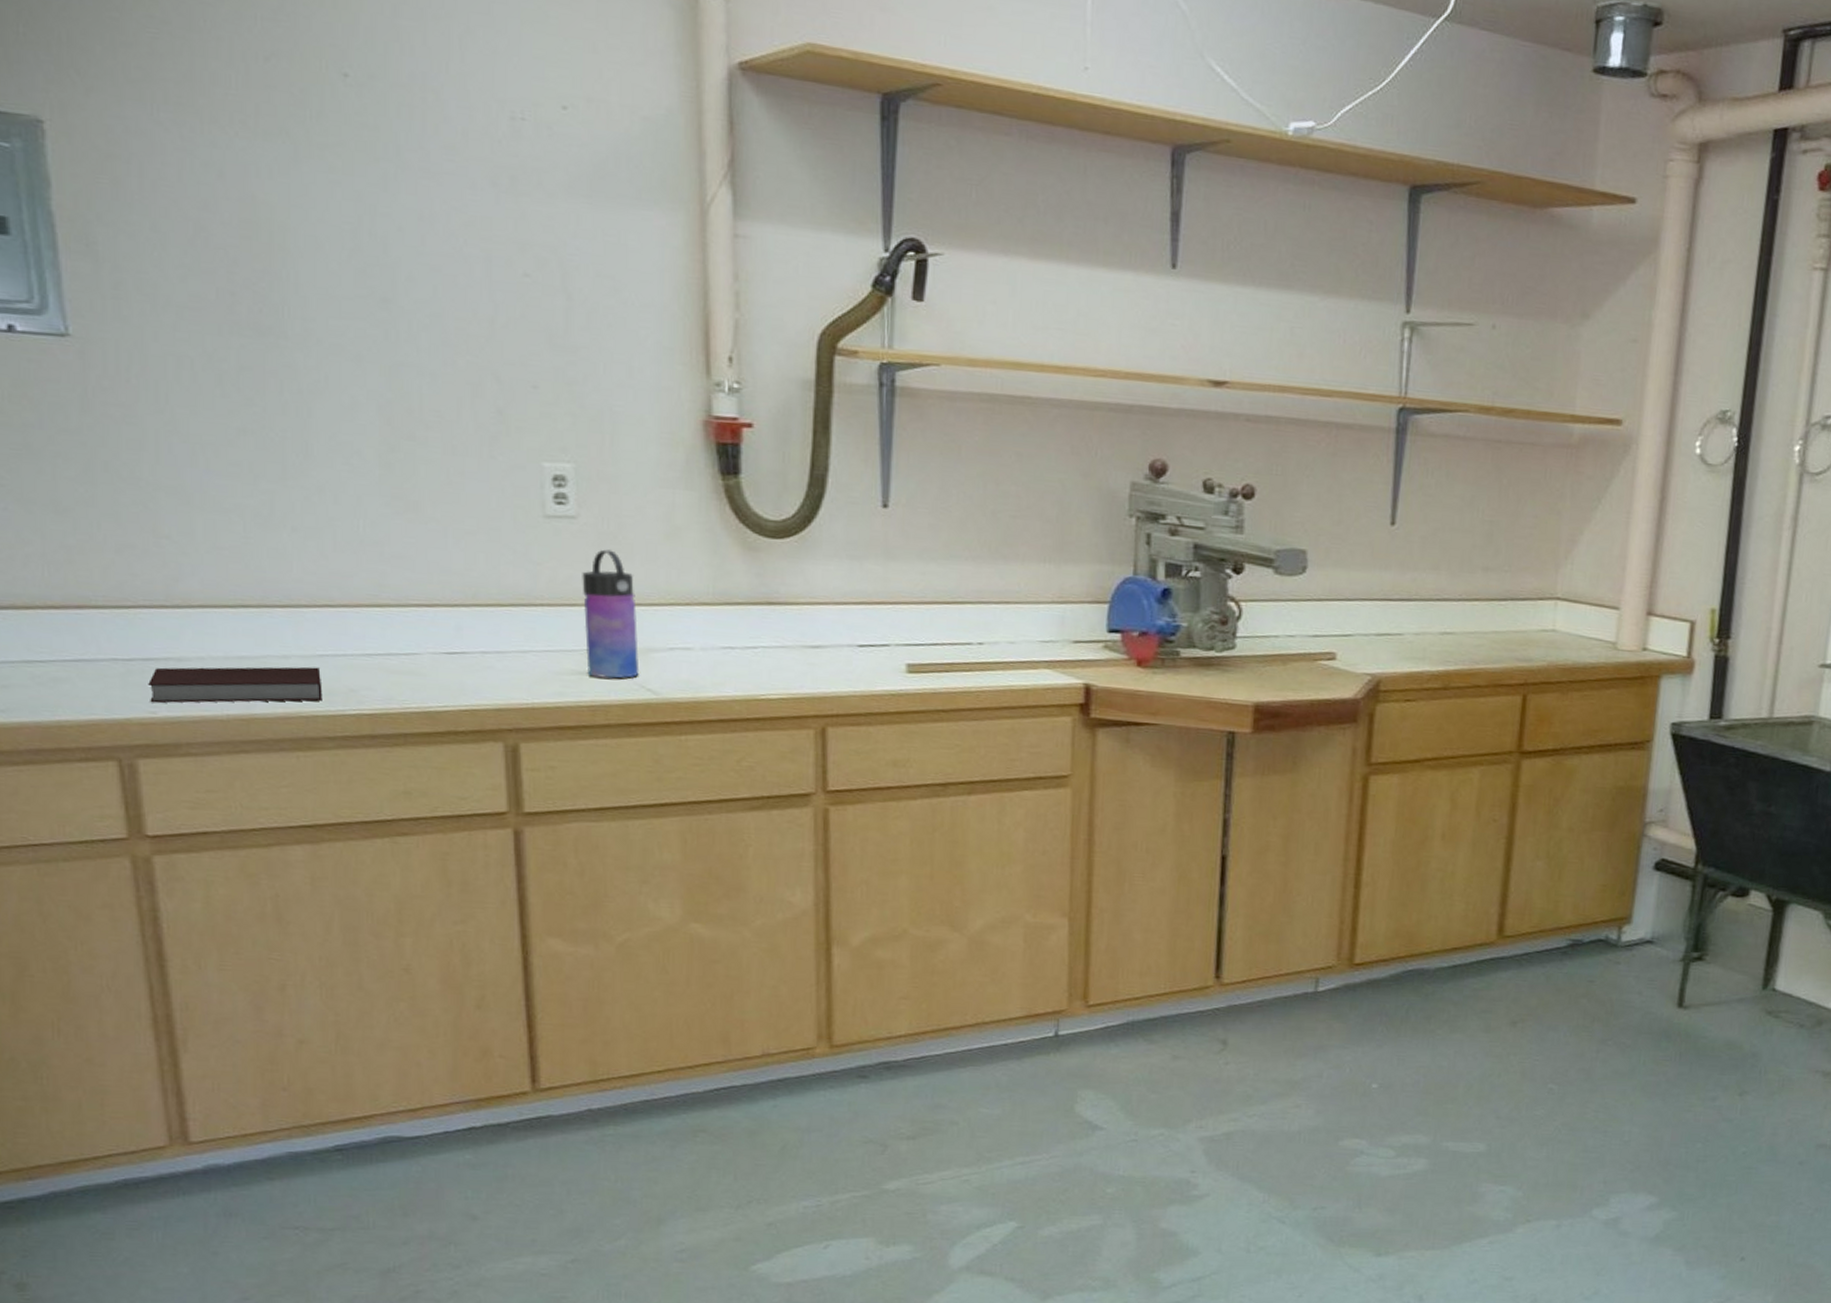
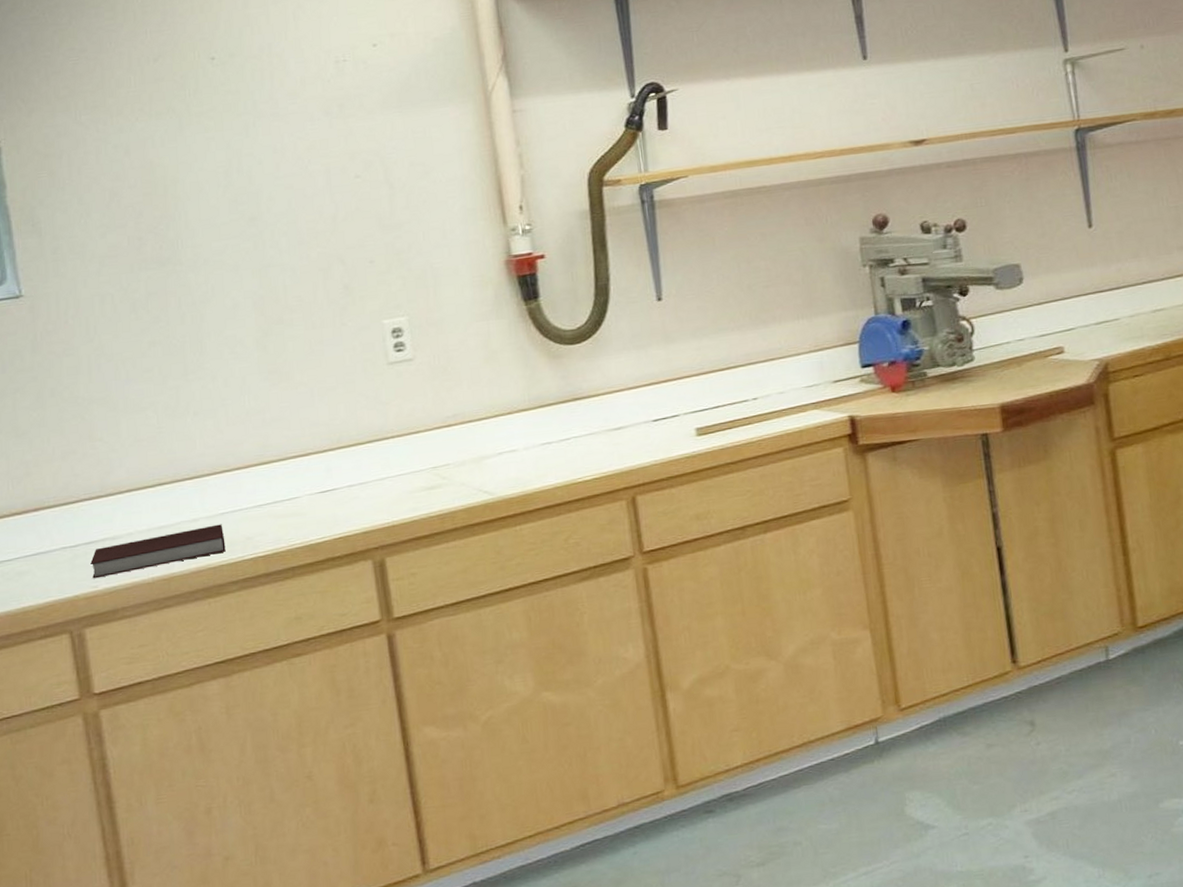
water bottle: present [582,549,639,679] -> none [422,380,476,490]

